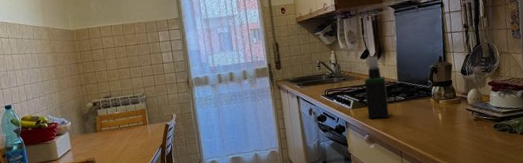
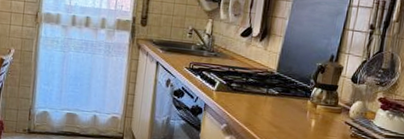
spray bottle: present [364,56,389,119] -> none [231,36,264,110]

